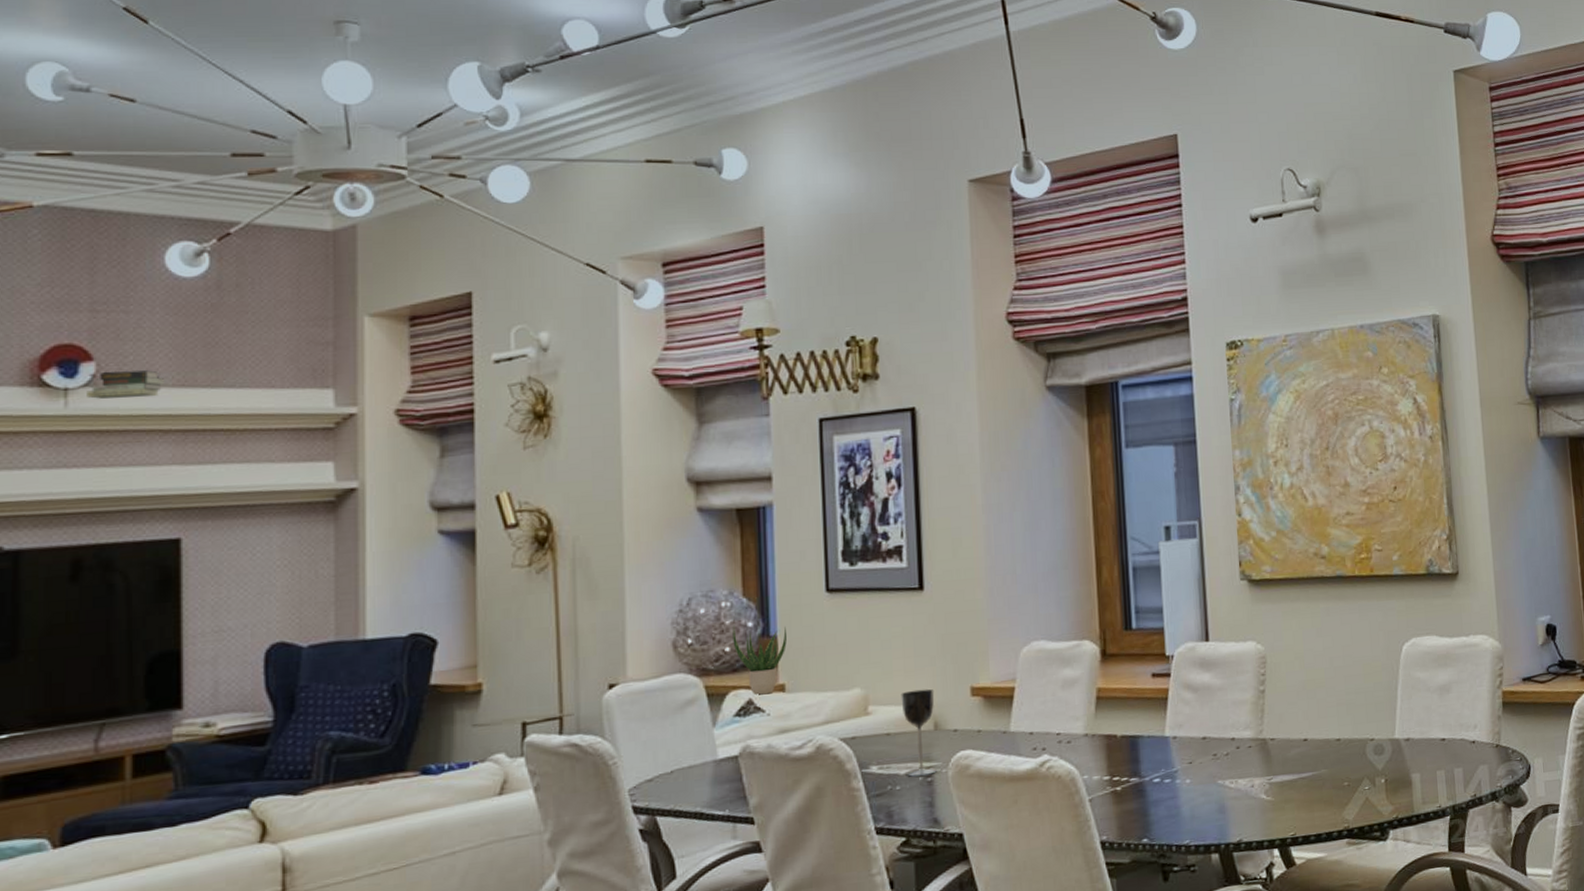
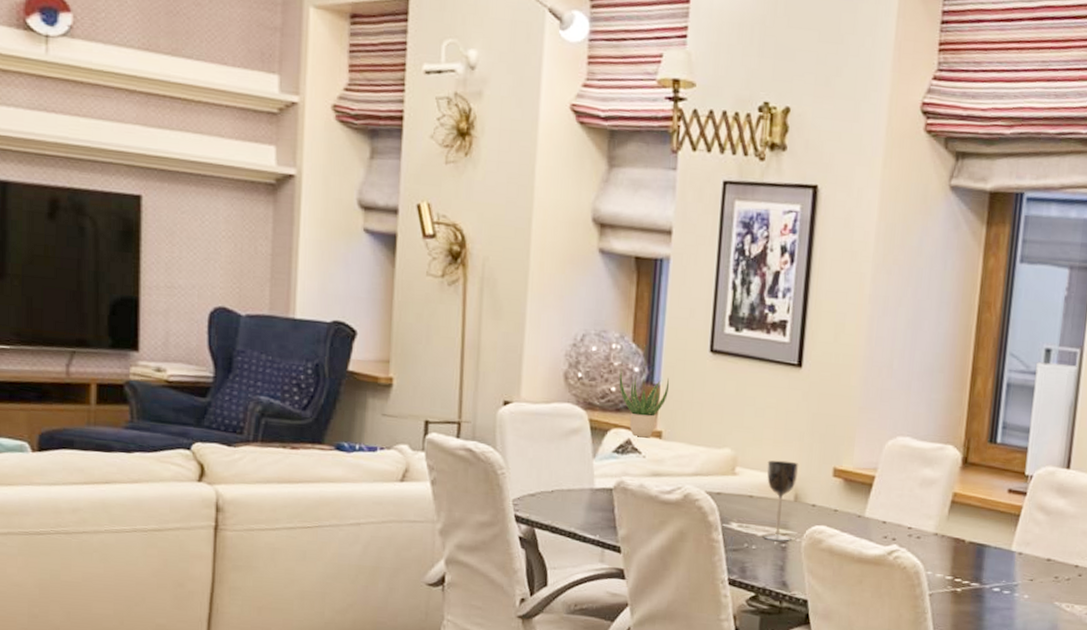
books: present [87,370,164,399] -> none [64,25,131,57]

